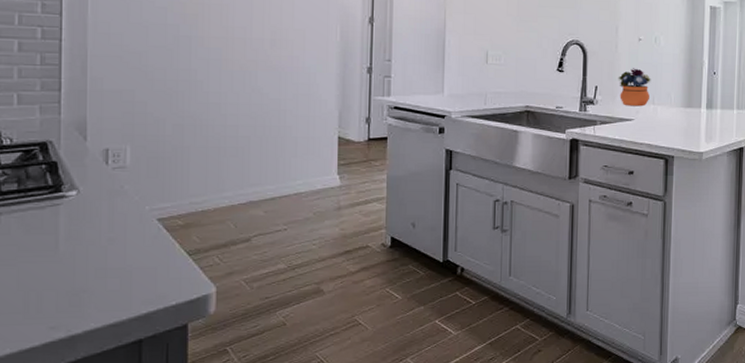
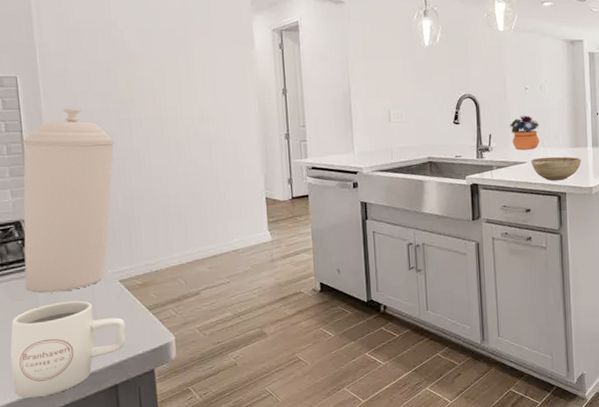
mug: none [15,238,160,349] -> present [9,300,127,398]
canister: none [44,17,170,228] -> present [22,107,115,293]
decorative bowl: none [639,115,693,143] -> present [531,156,581,181]

